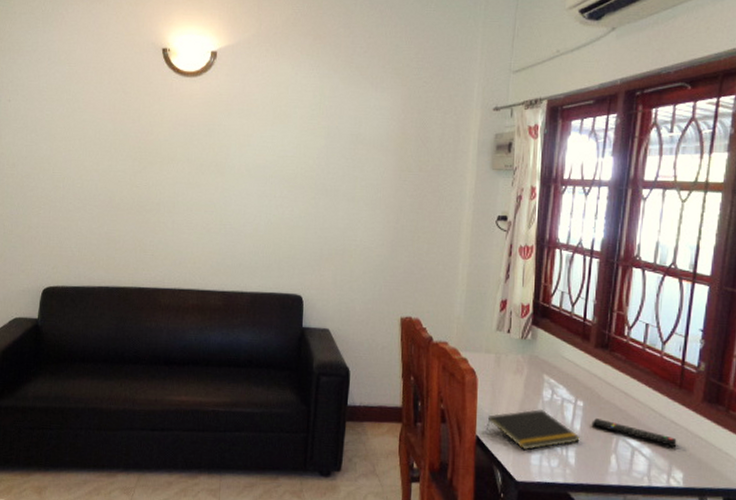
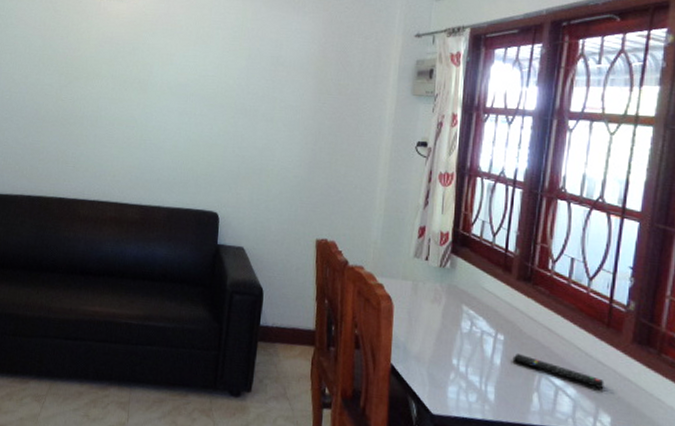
notepad: present [485,408,580,450] -> none [401,340,500,382]

